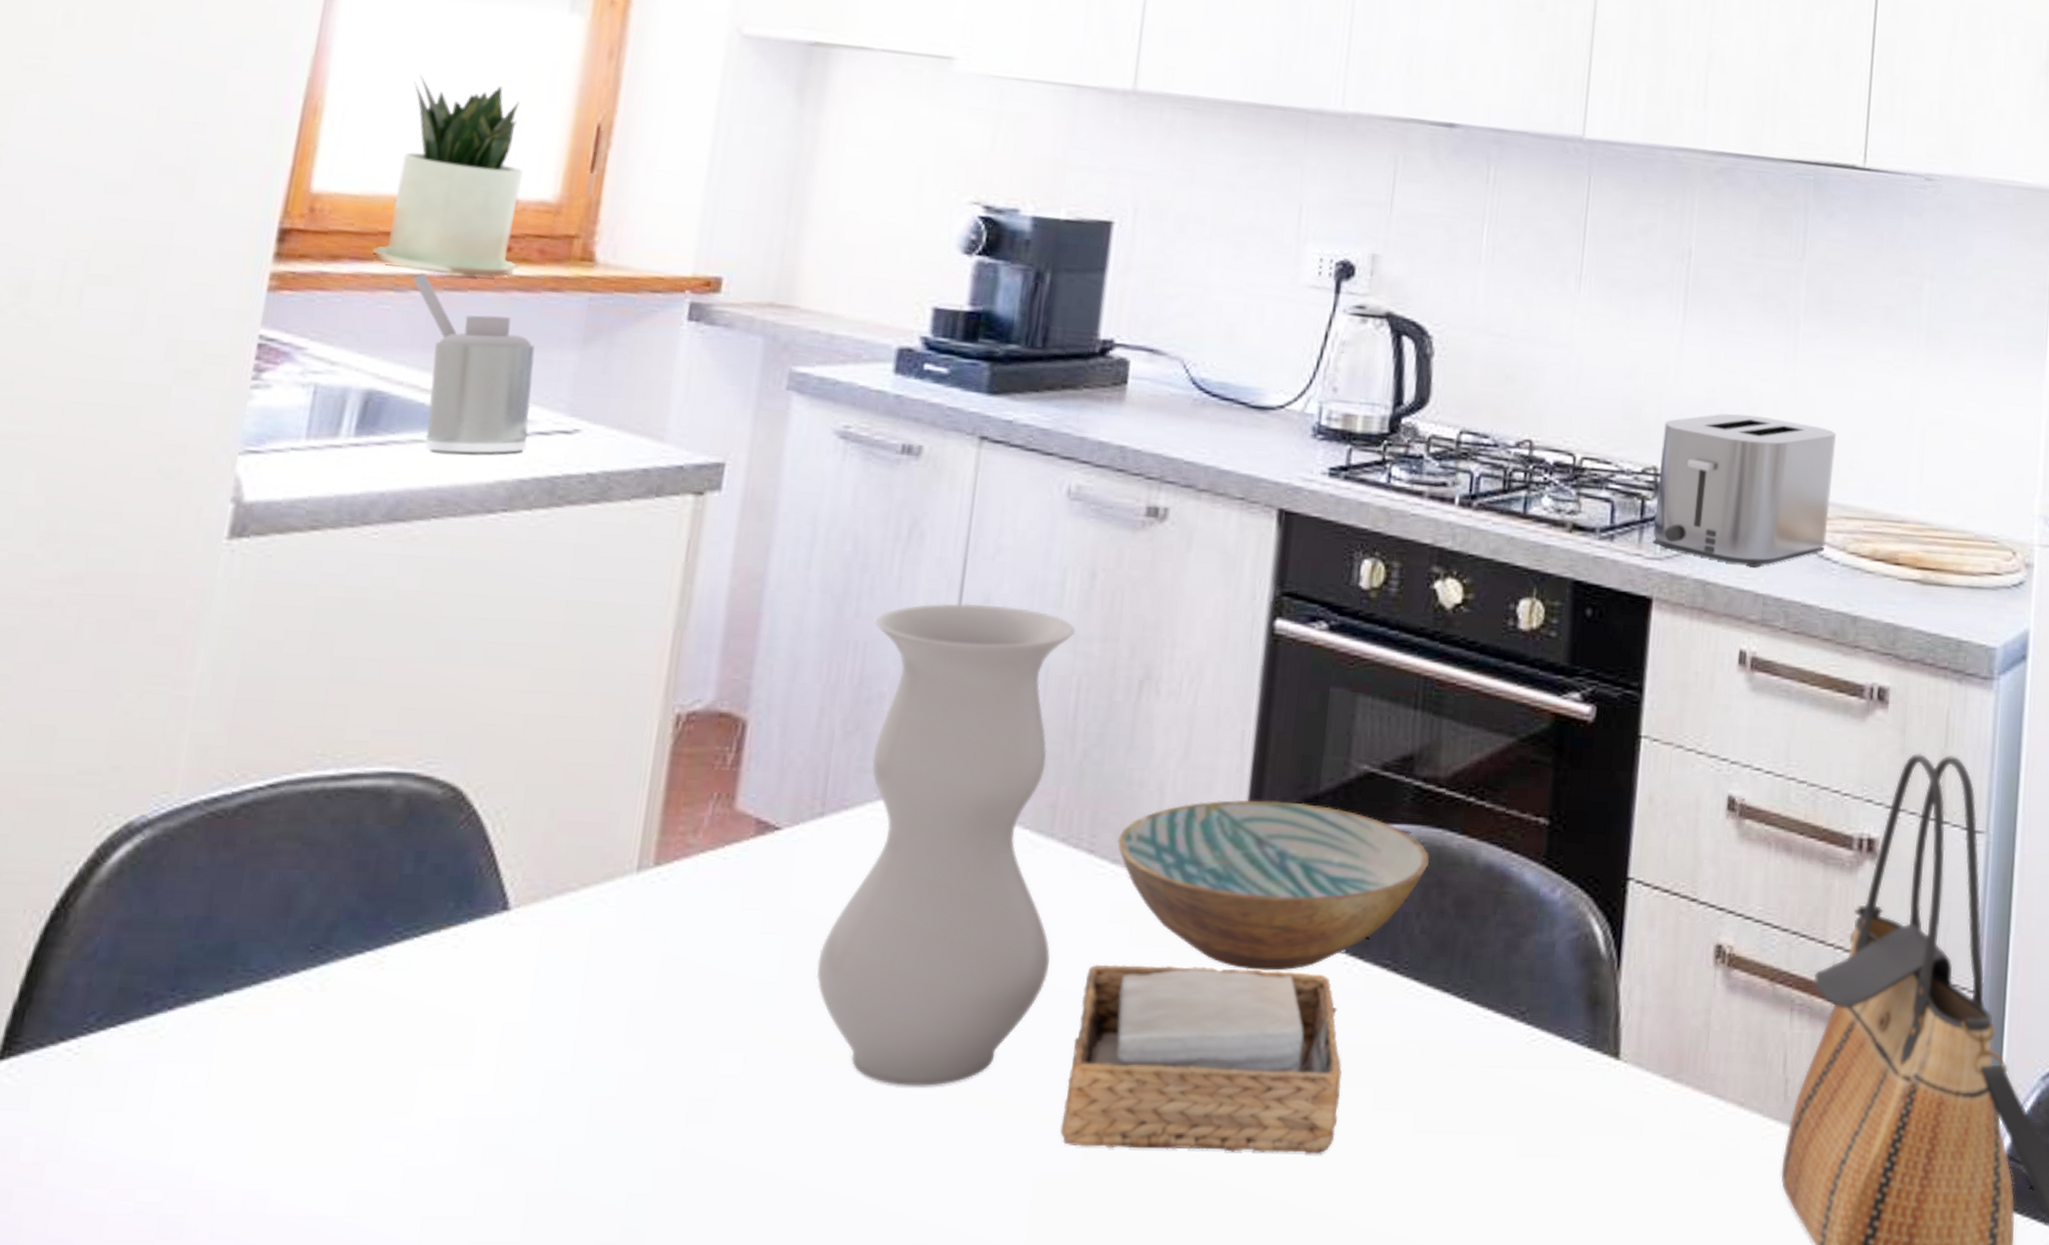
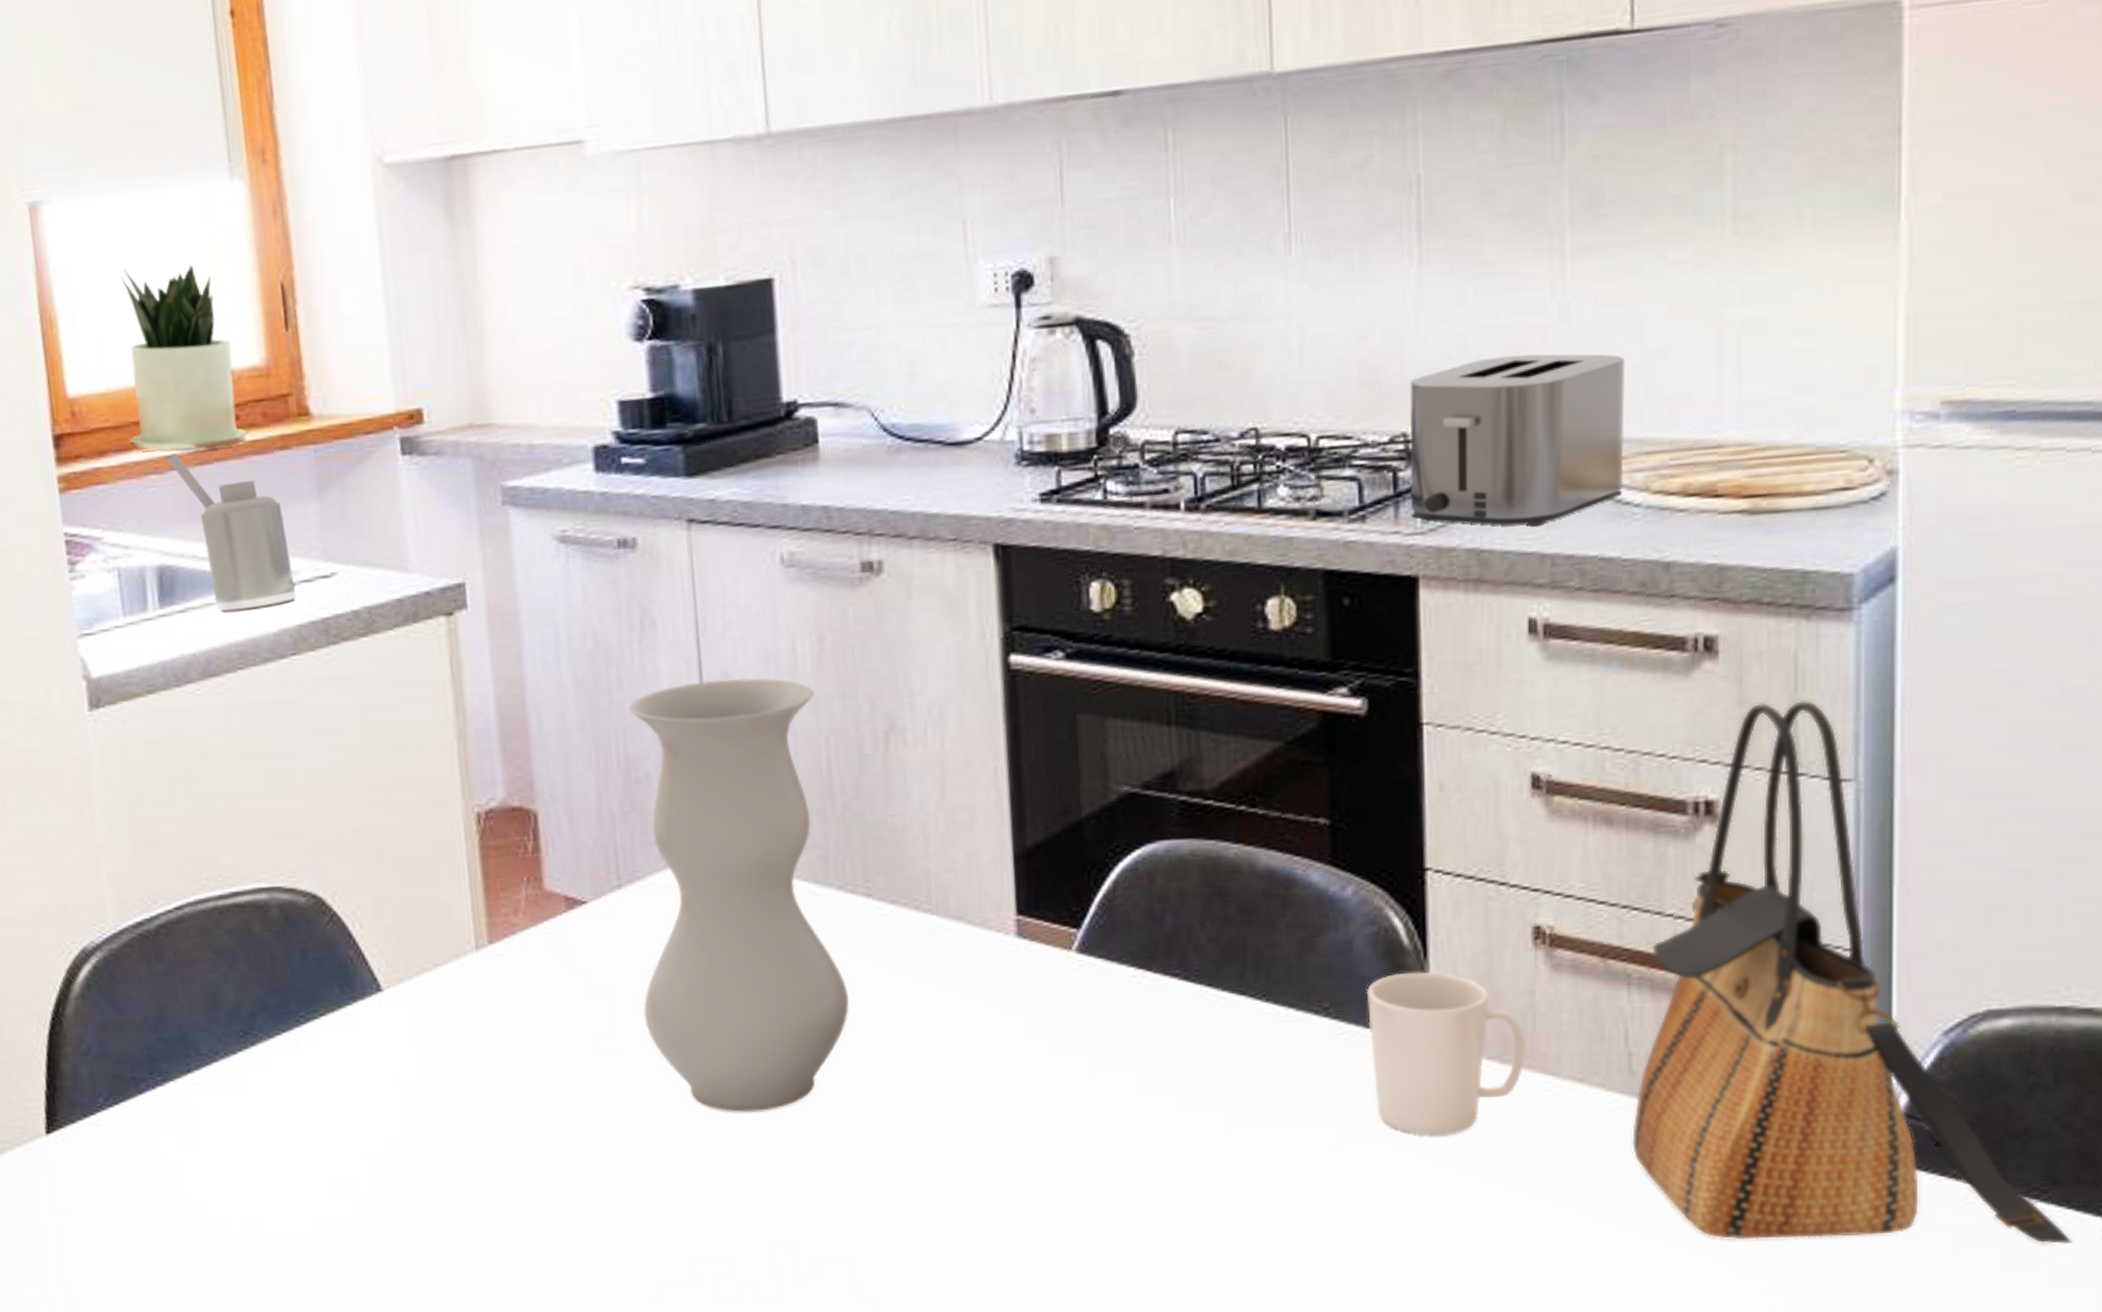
napkin holder: present [1060,964,1342,1154] -> none [884,988,1149,1155]
bowl: present [1116,799,1430,971] -> none [890,829,1207,989]
mug: none [1557,981,1698,1153] -> present [1366,971,1525,1135]

